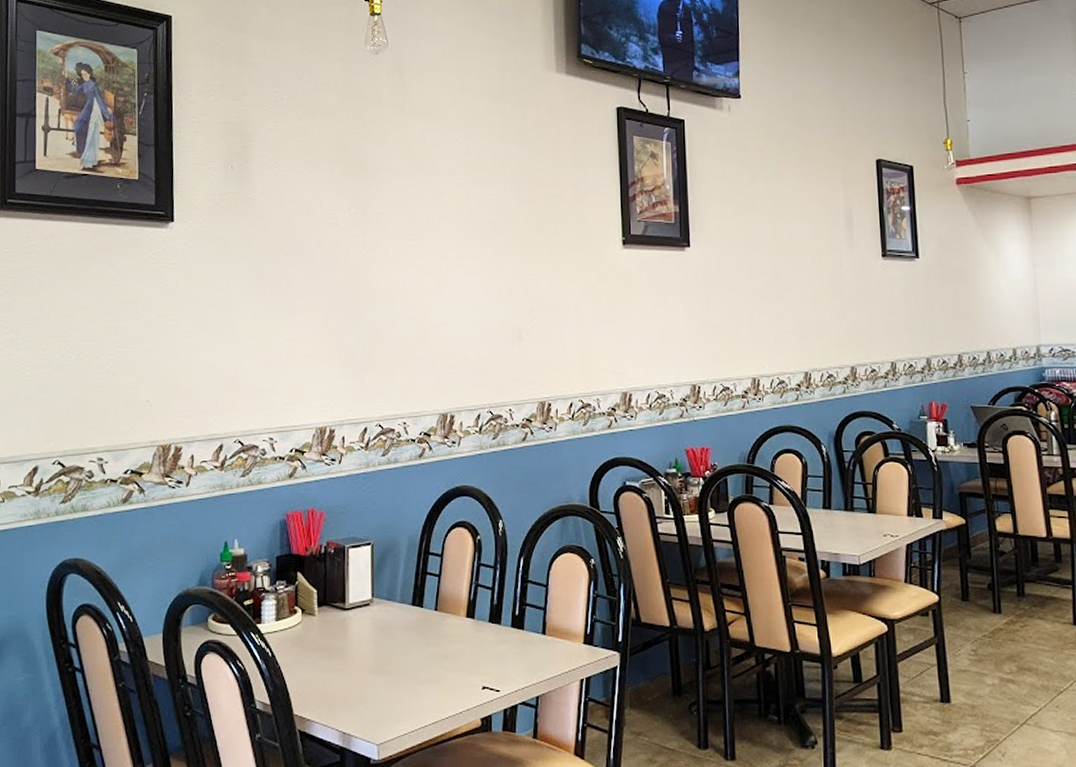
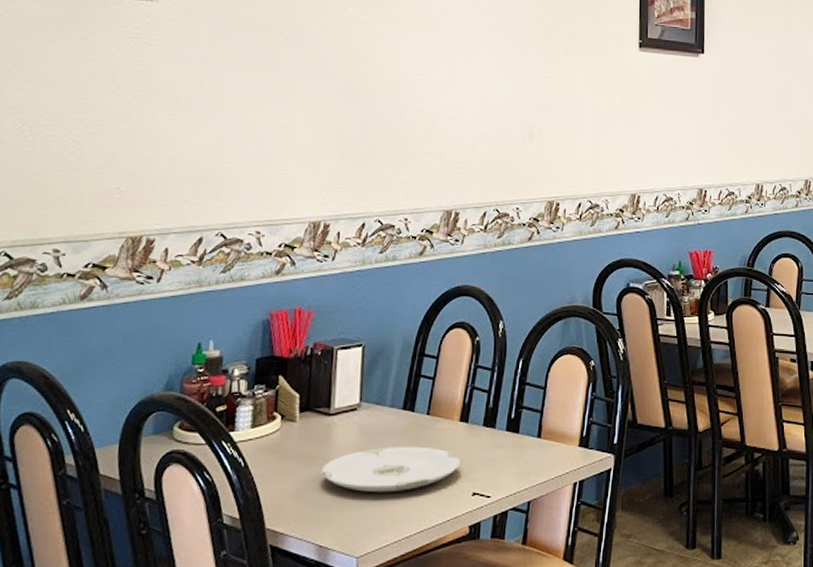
plate: none [340,640,470,685] -> present [321,446,461,493]

